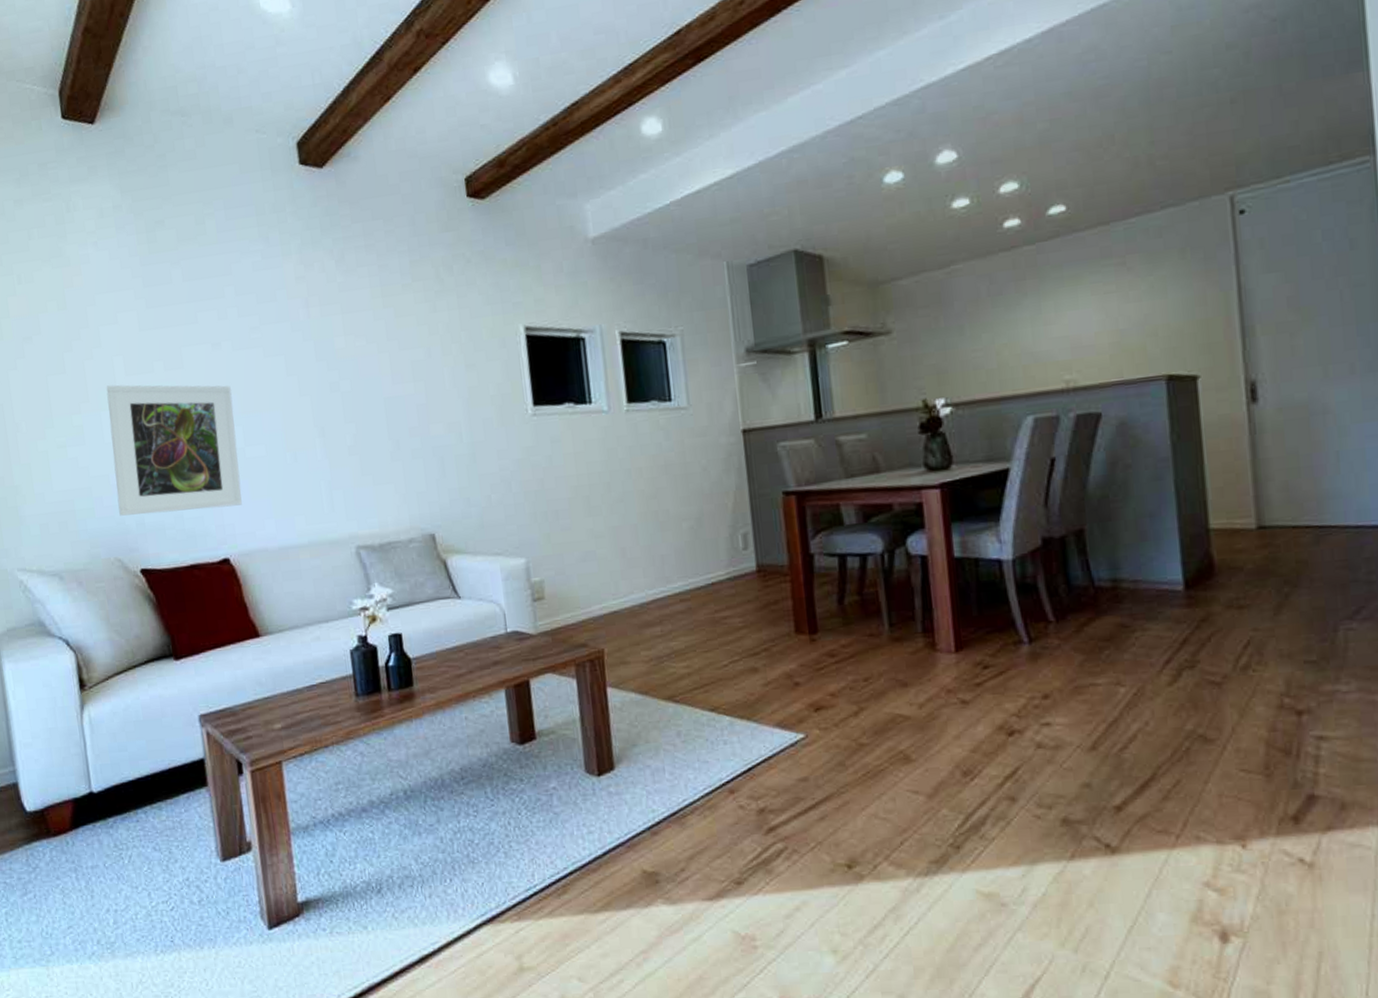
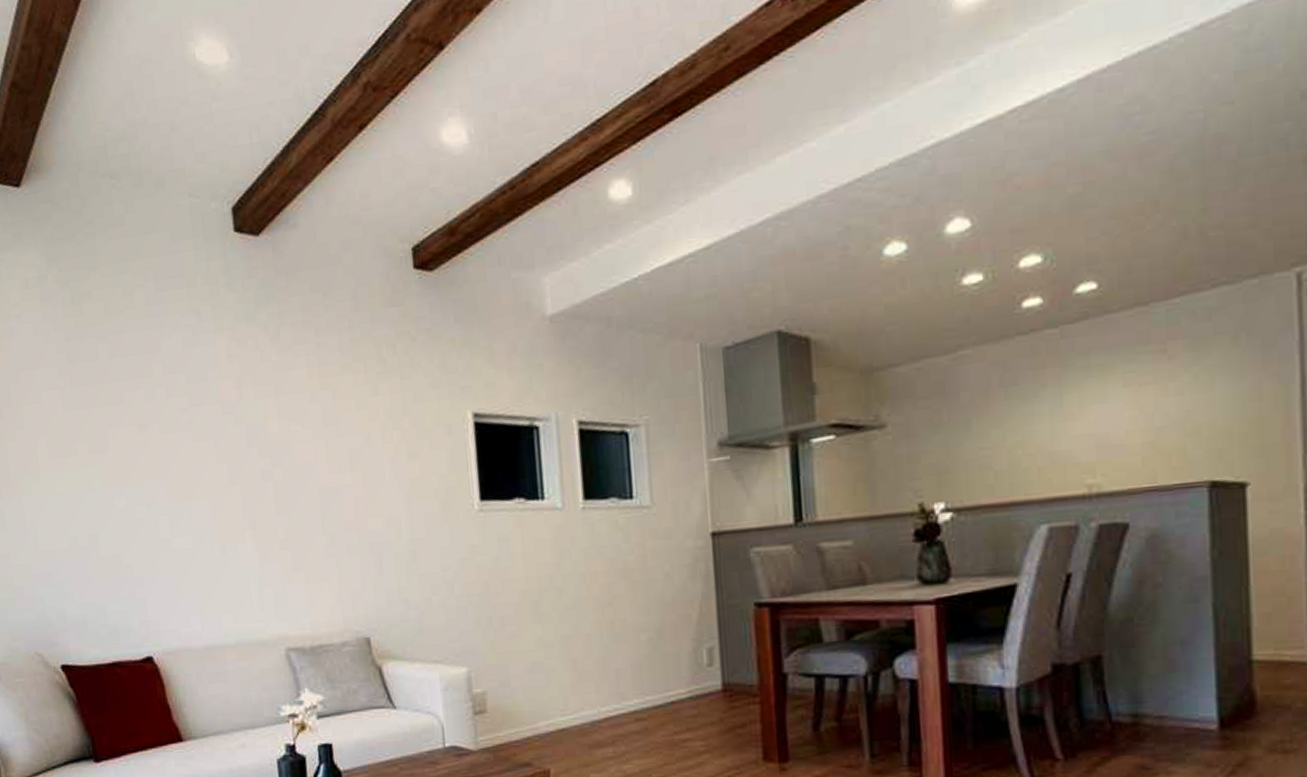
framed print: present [106,385,242,516] -> none [28,468,167,608]

